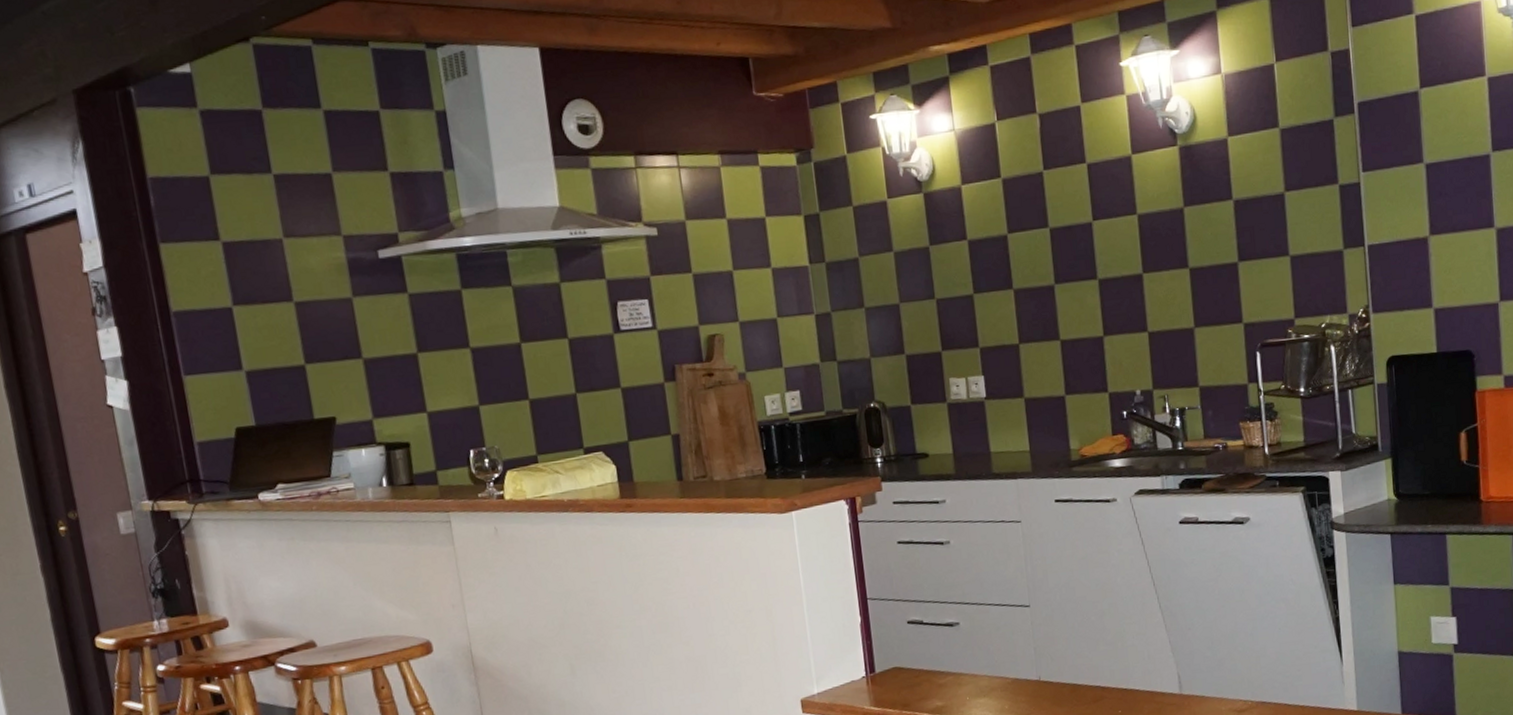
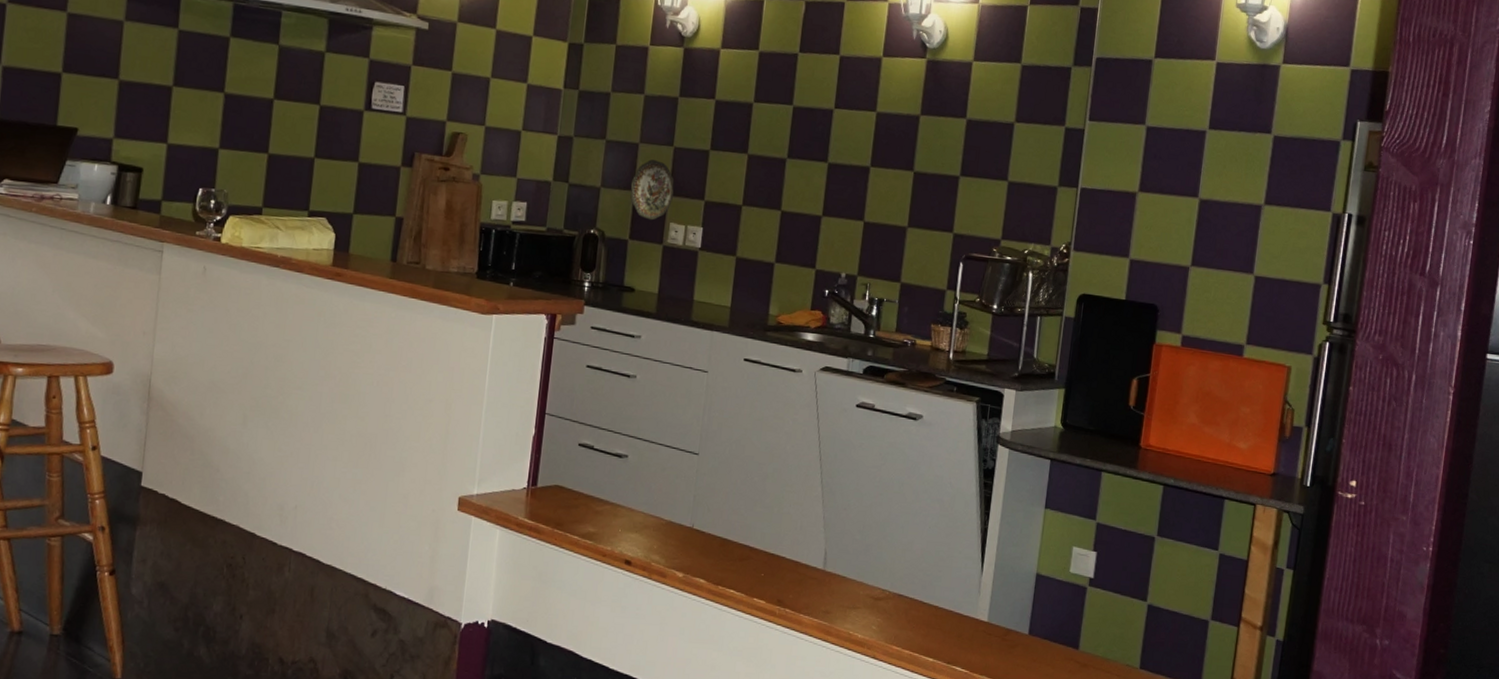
decorative plate: none [900,317,947,381] -> present [630,160,674,221]

